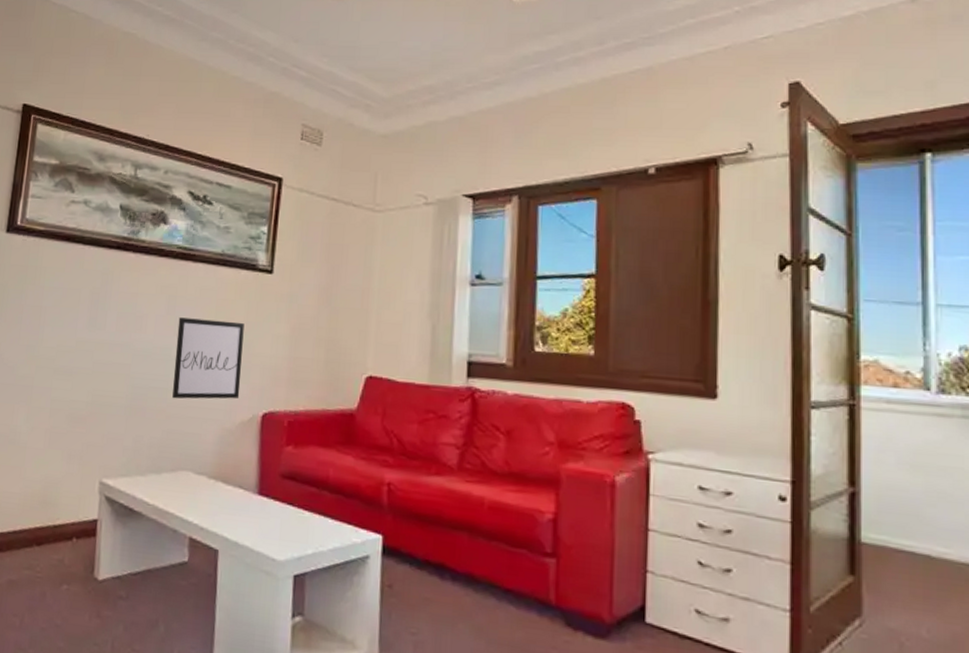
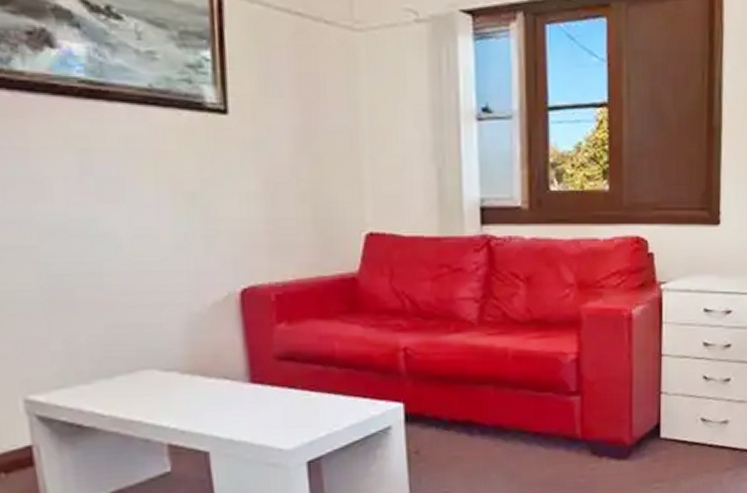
wall art: present [172,317,245,399] -> none [100,178,207,285]

